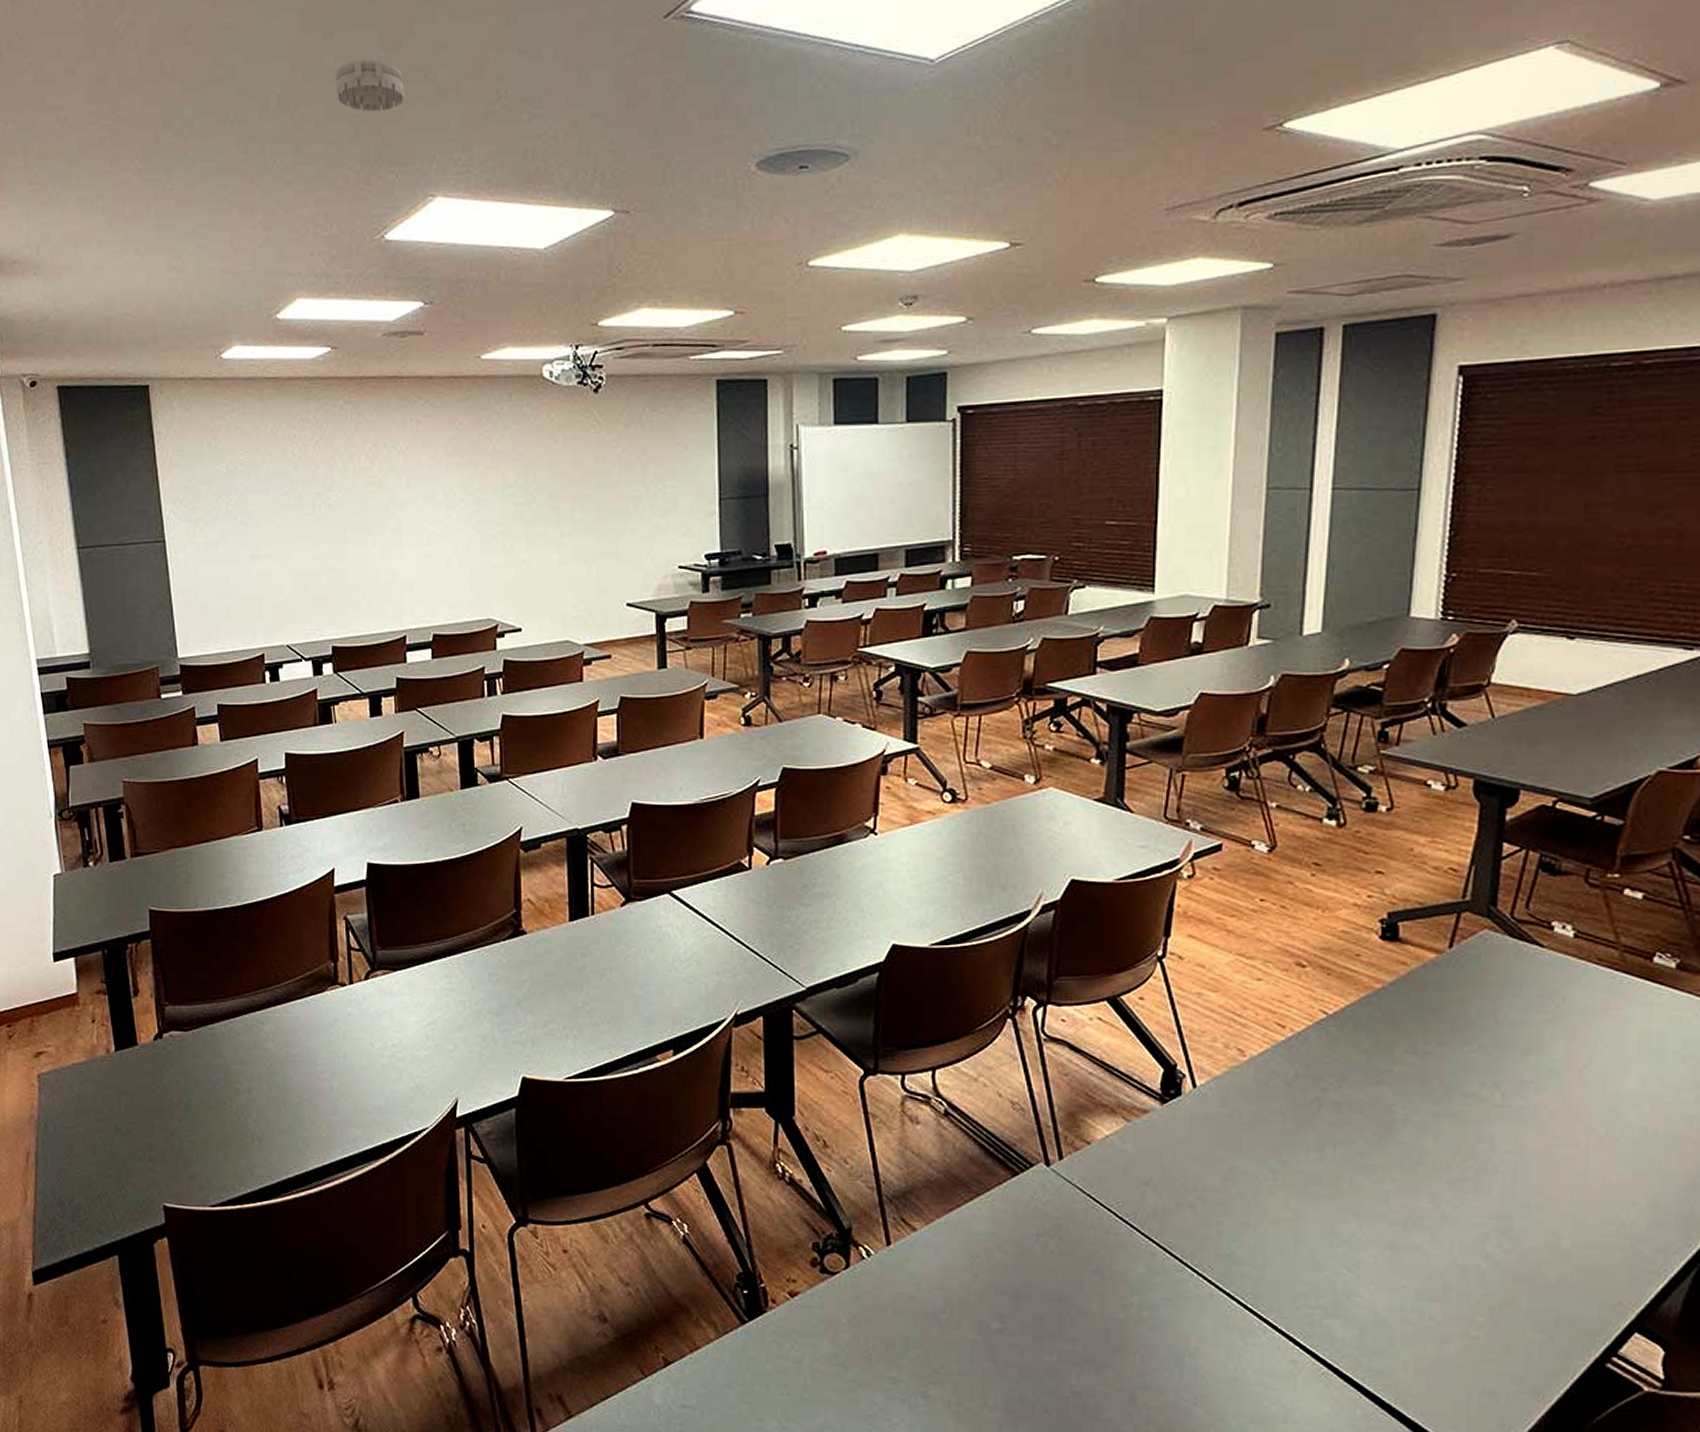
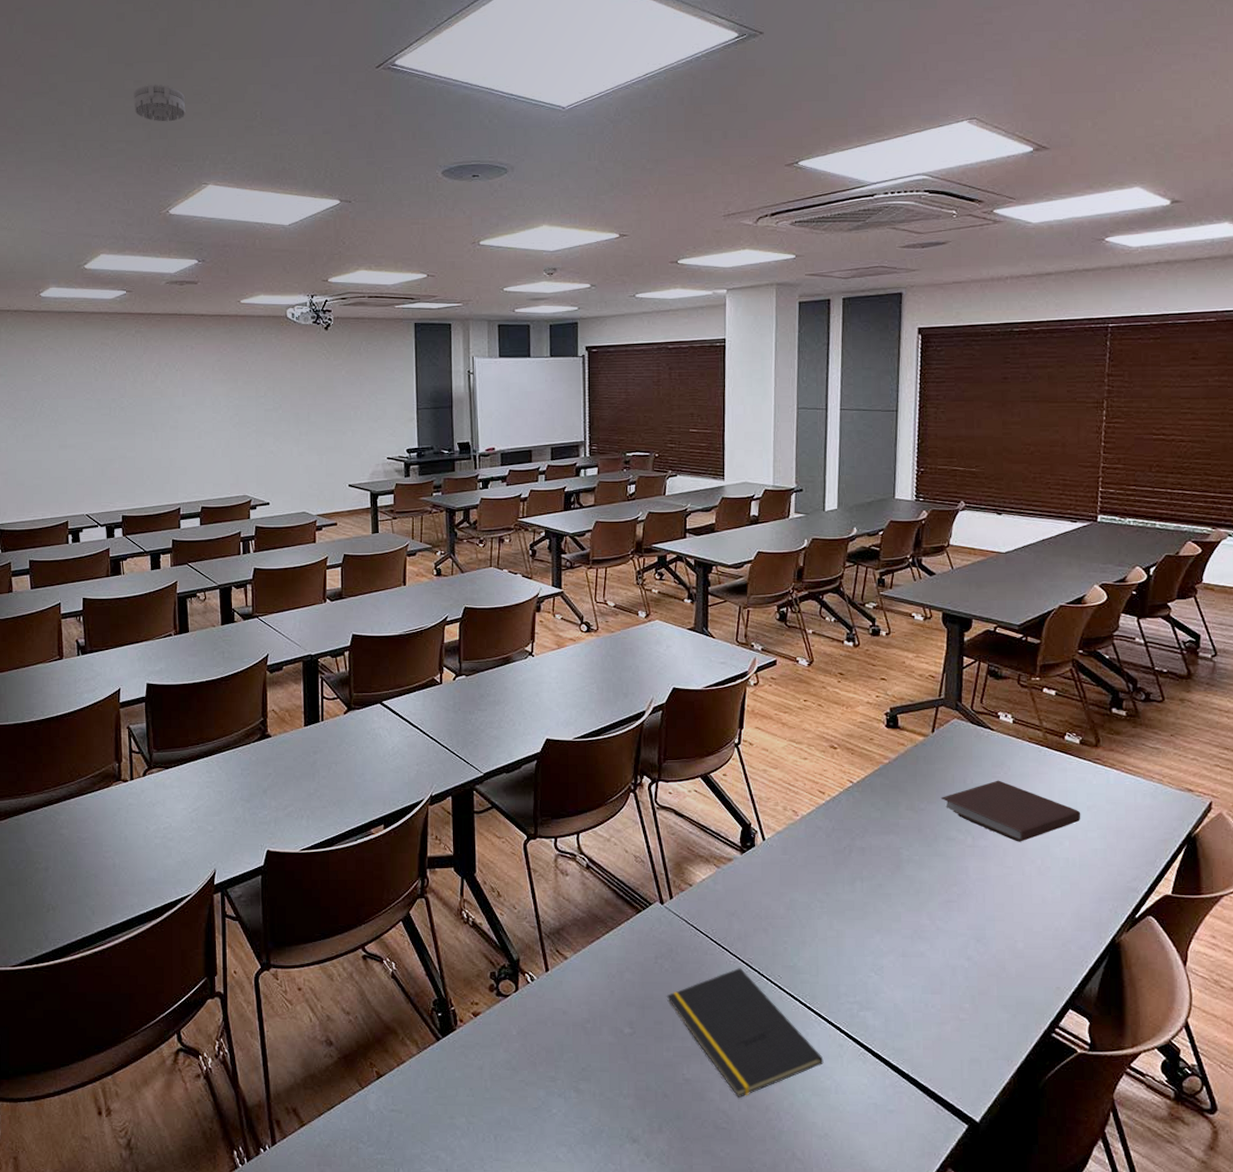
notepad: none [1050,1254,1269,1420] -> present [666,968,824,1097]
notebook: none [1457,1016,1672,1103] -> present [941,780,1081,842]

